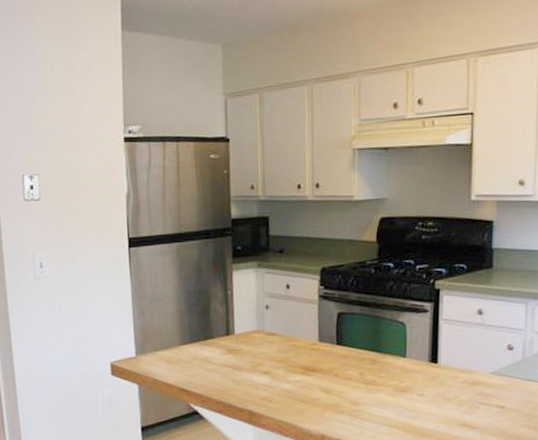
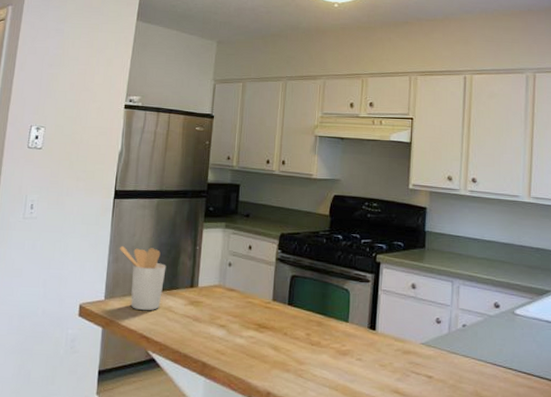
utensil holder: none [143,297,197,364] -> present [119,245,166,311]

